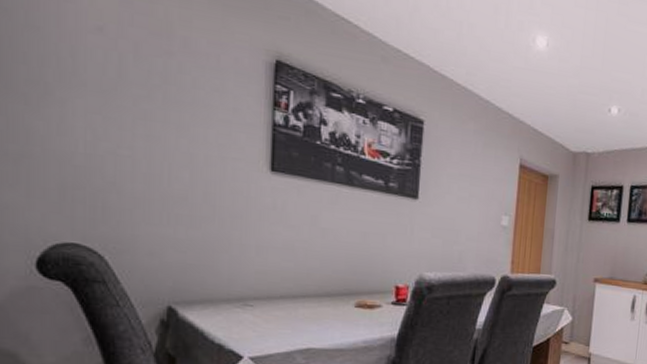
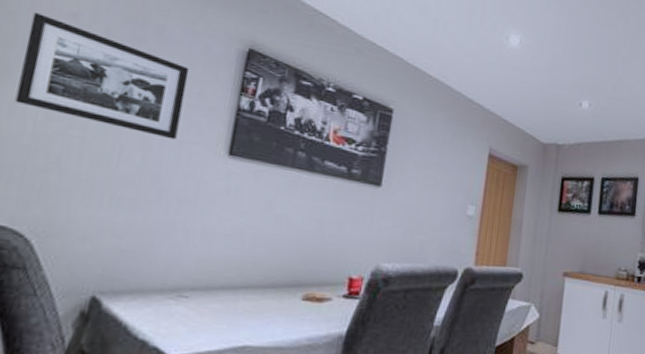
picture frame: none [60,28,221,157] -> present [15,13,190,140]

